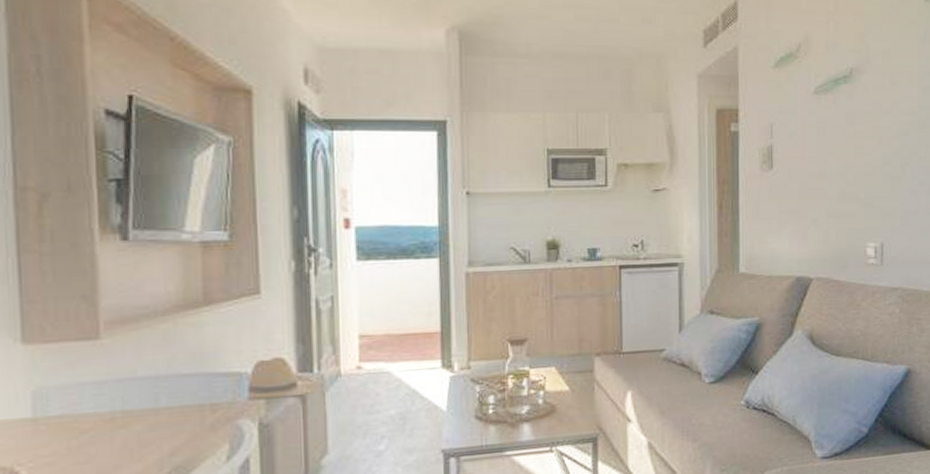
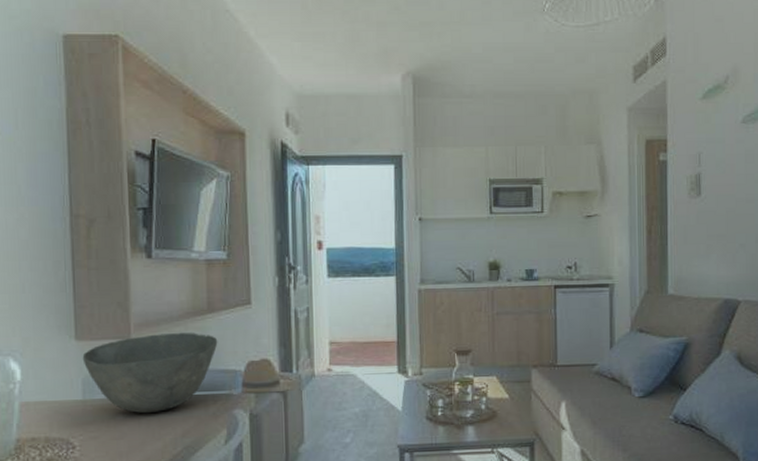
bowl: none [32,329,217,431] -> present [82,333,218,414]

